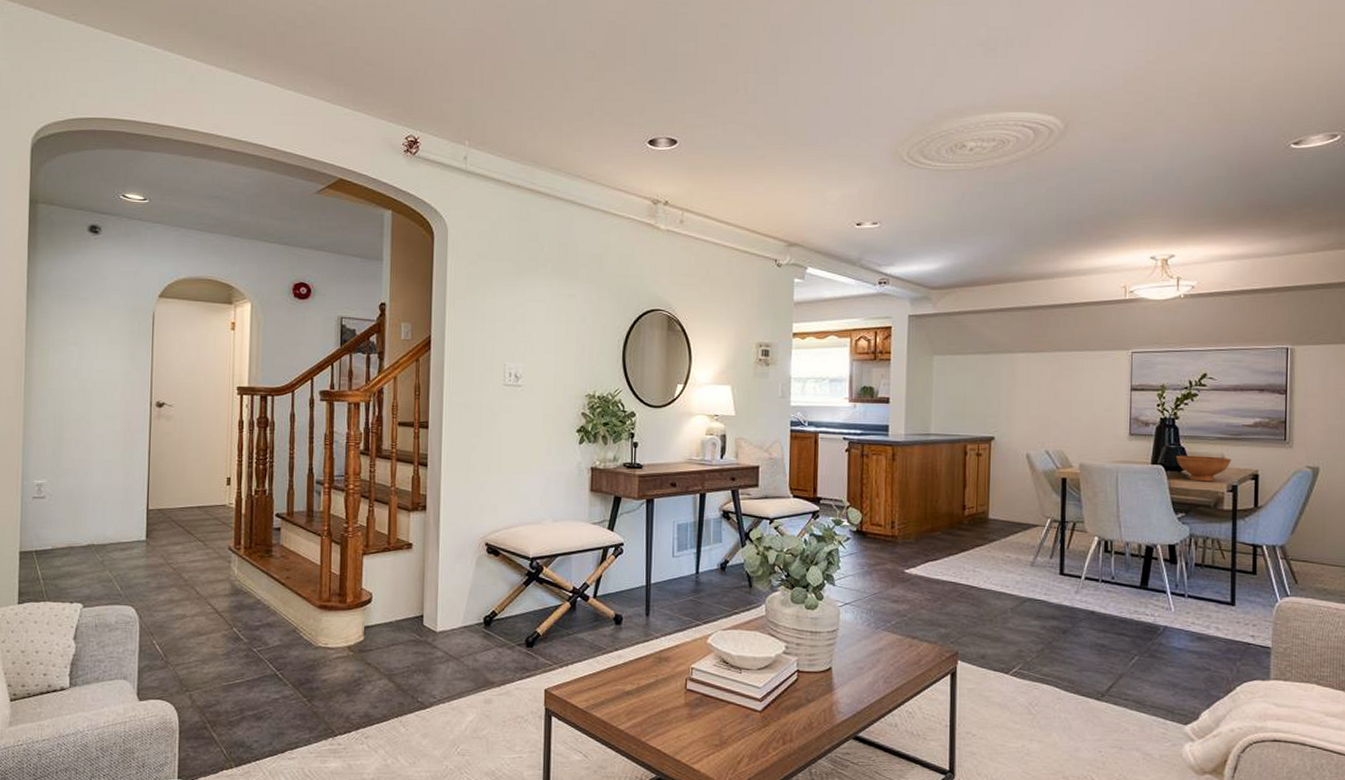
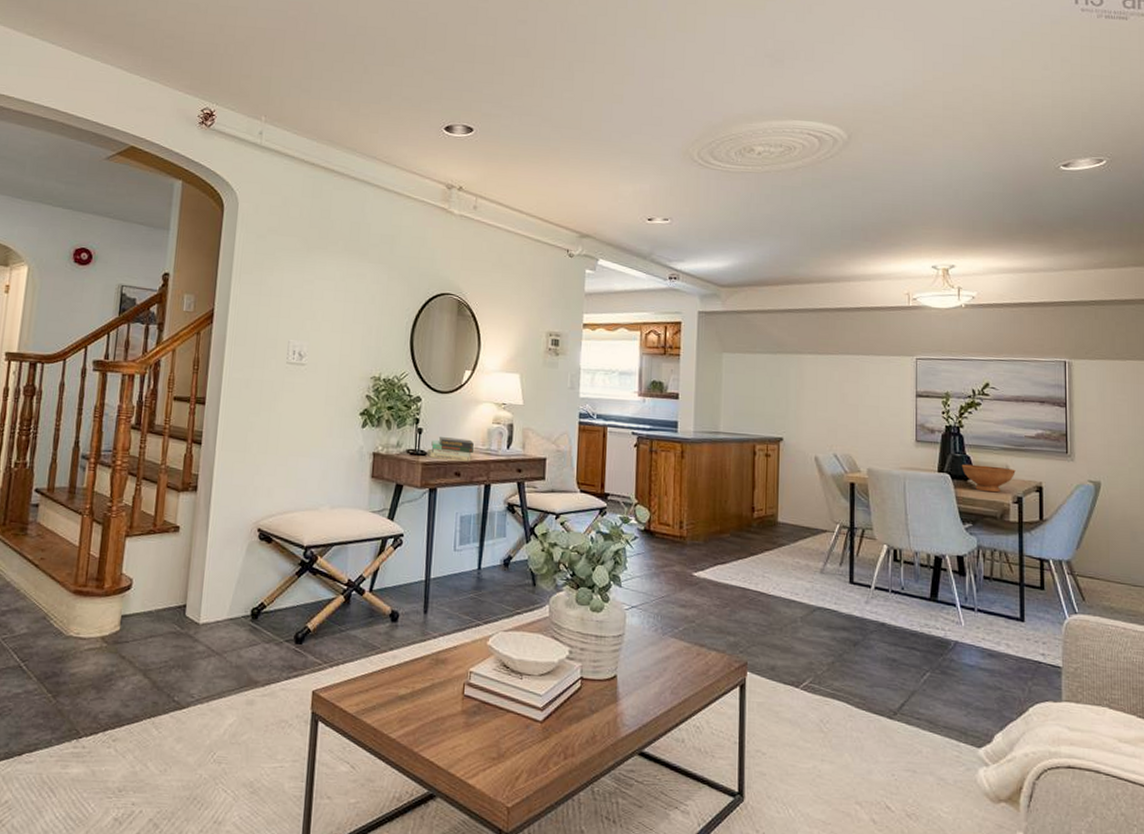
books: none [643,450,688,473] -> present [427,437,474,462]

